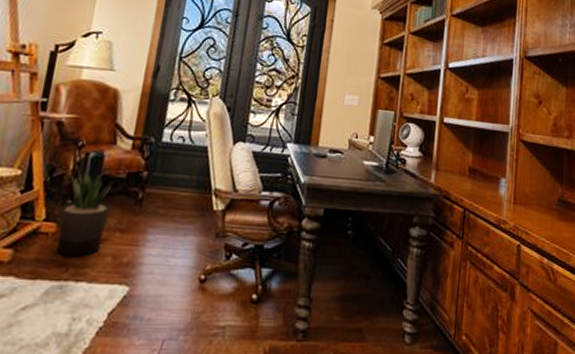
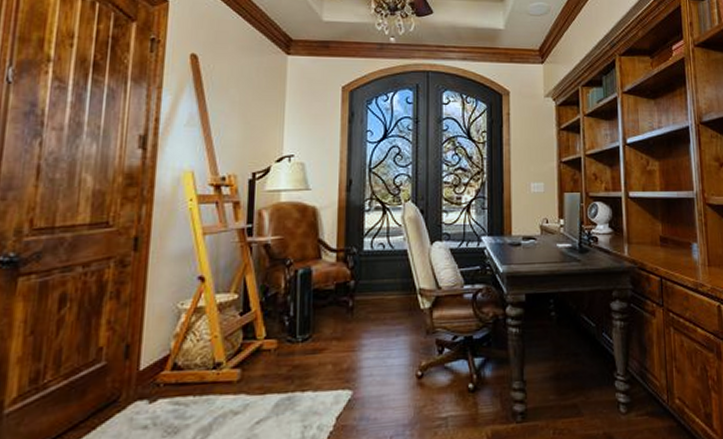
planter: present [56,169,113,257] -> none [278,287,325,370]

